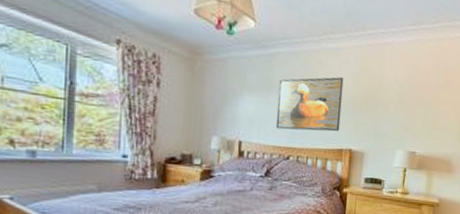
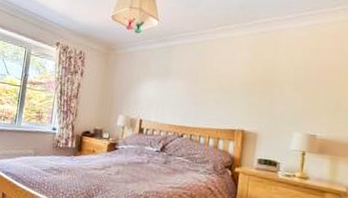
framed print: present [275,77,344,132] -> none [172,63,237,113]

